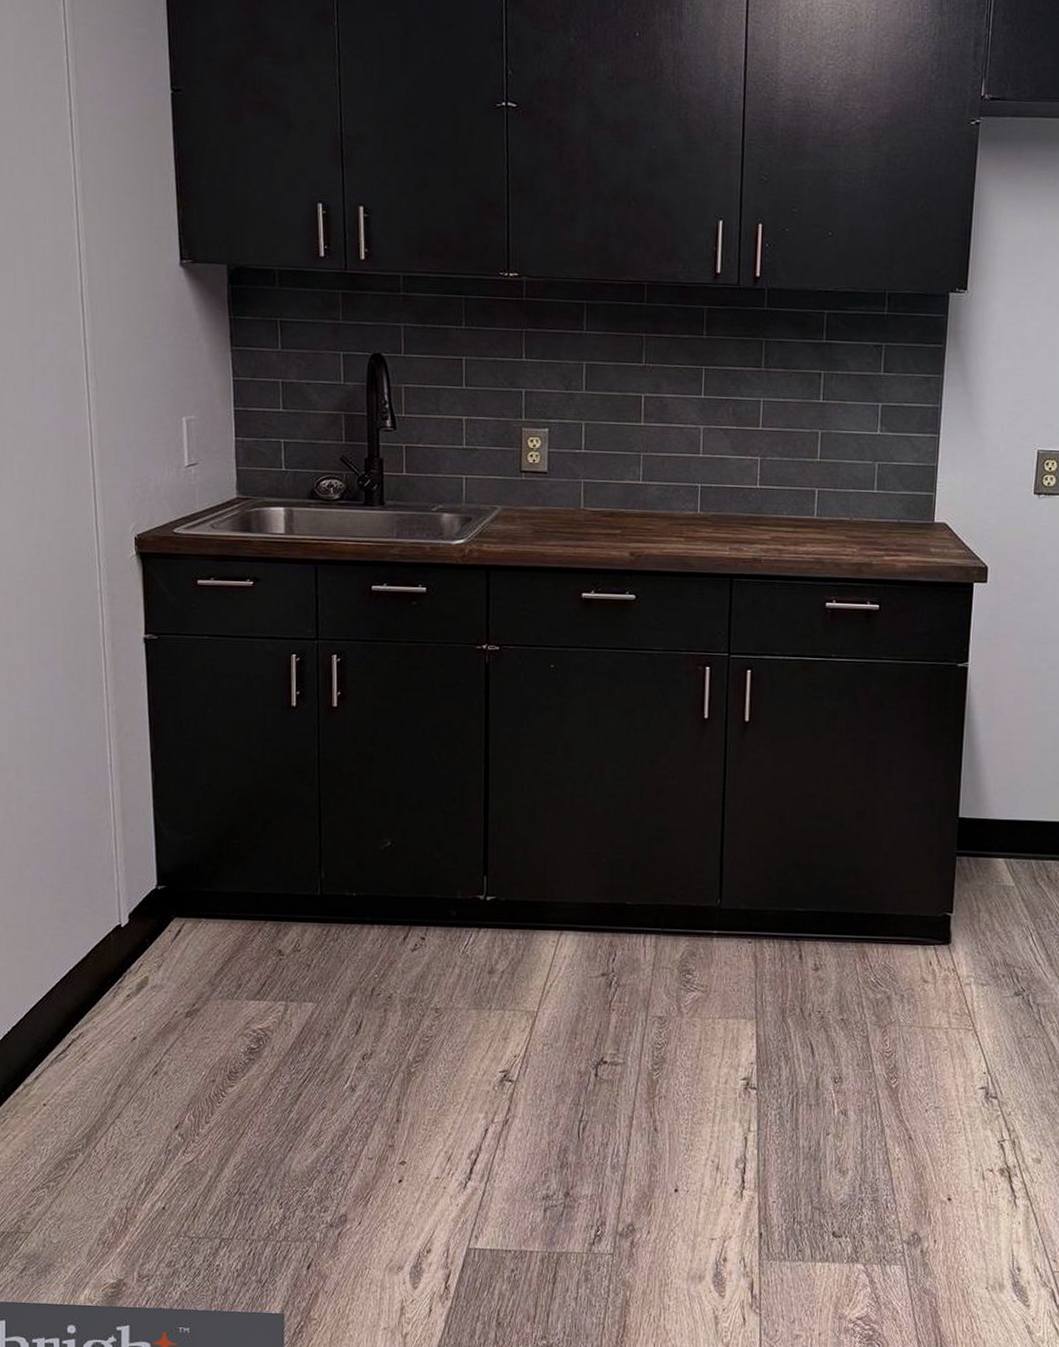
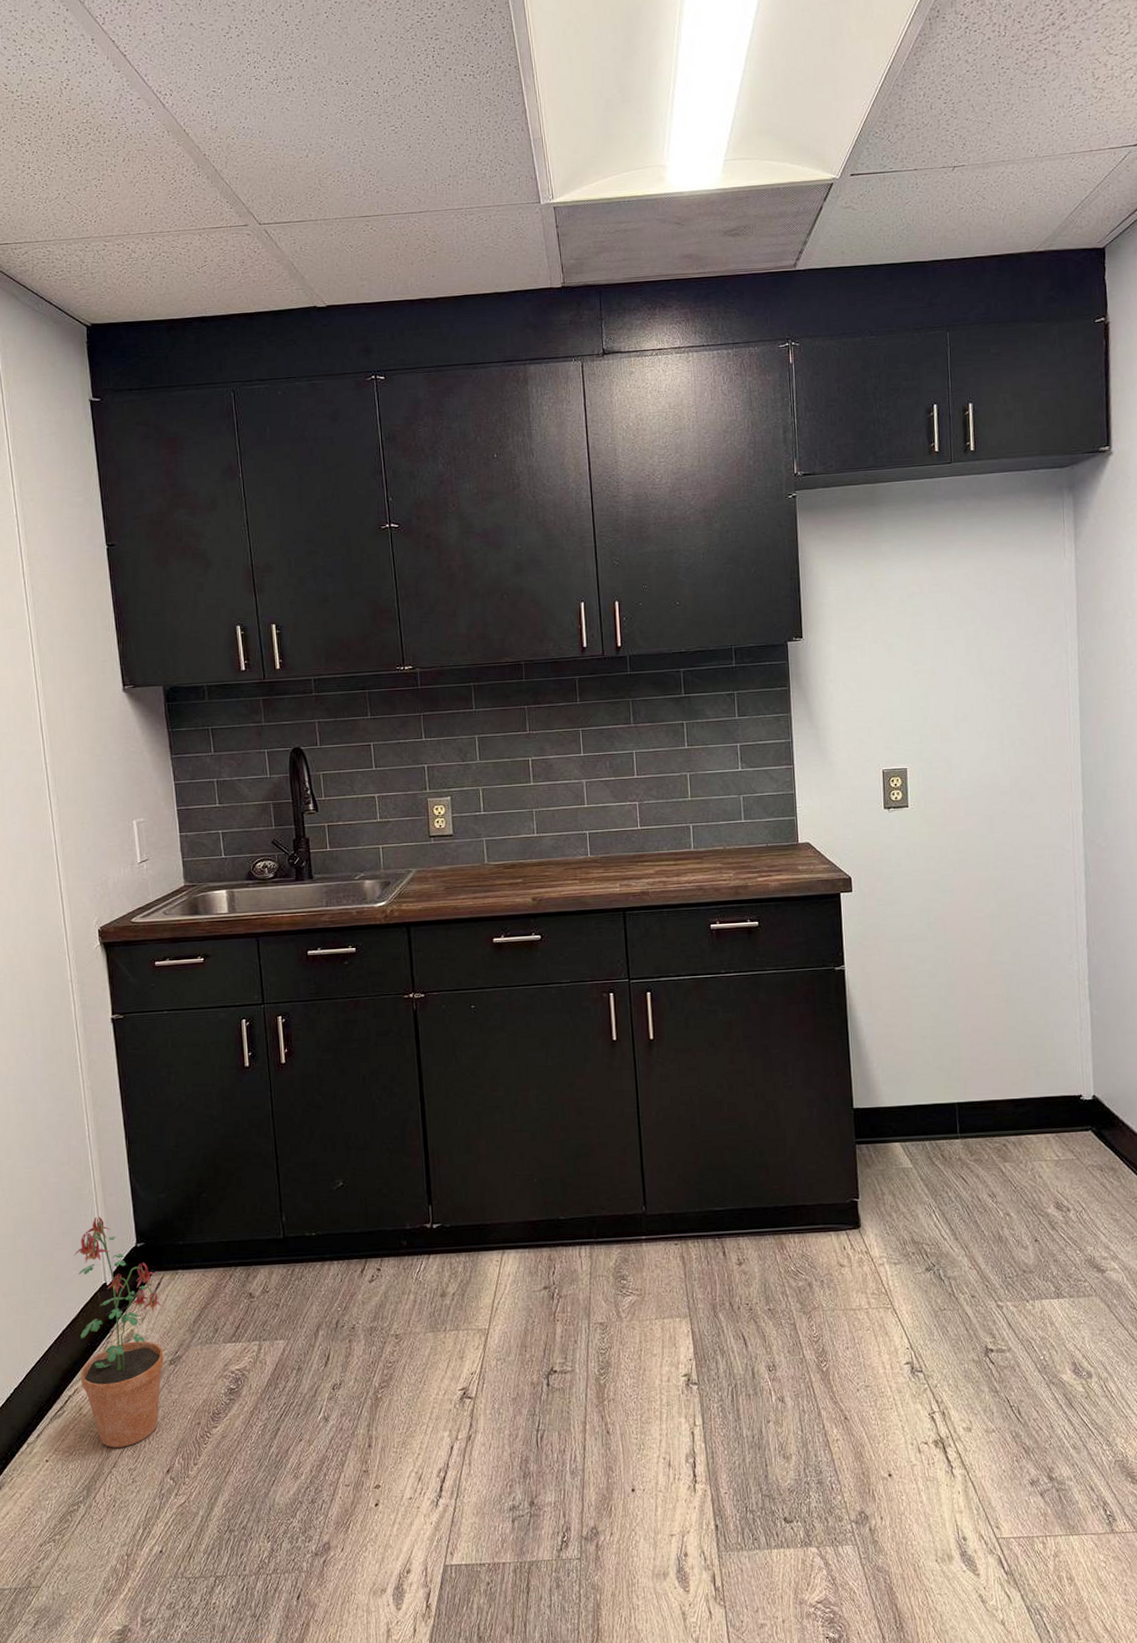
potted plant: none [86,852,182,1098] -> present [73,1216,164,1448]

